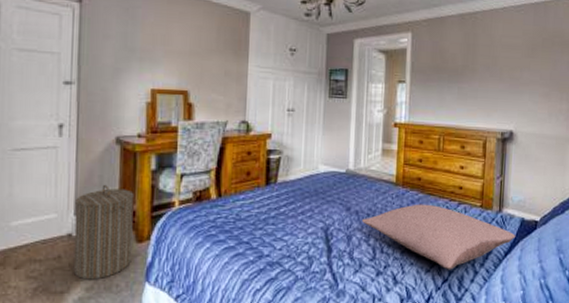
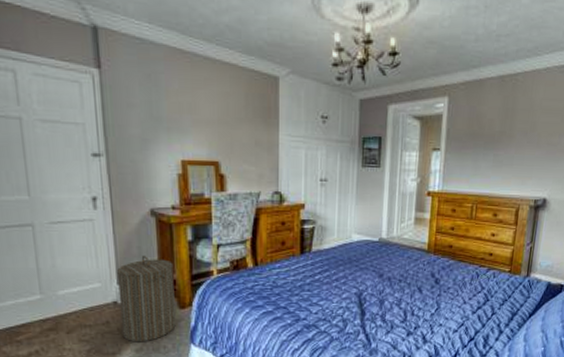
pillow: present [362,204,516,270] -> none [394,270,542,330]

